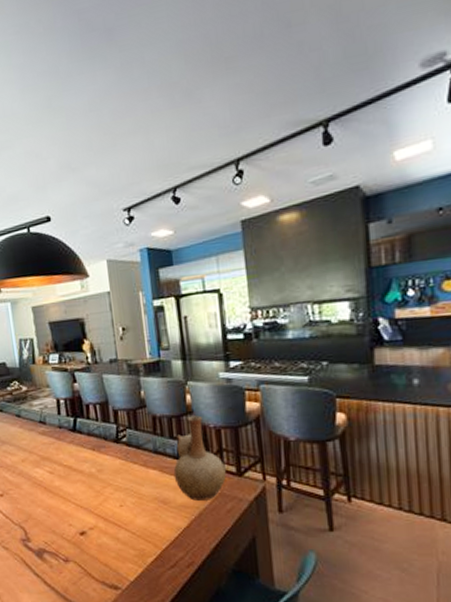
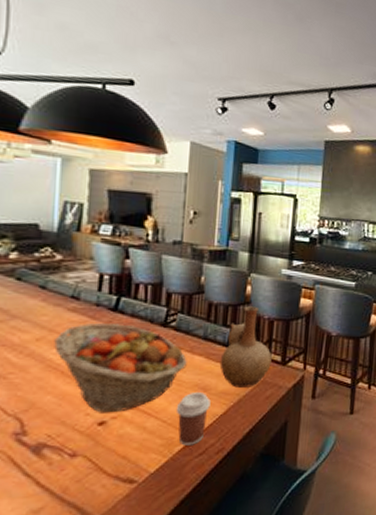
fruit basket: none [34,442,144,524] -> present [54,322,187,413]
coffee cup: none [141,506,173,557] -> present [175,393,211,446]

